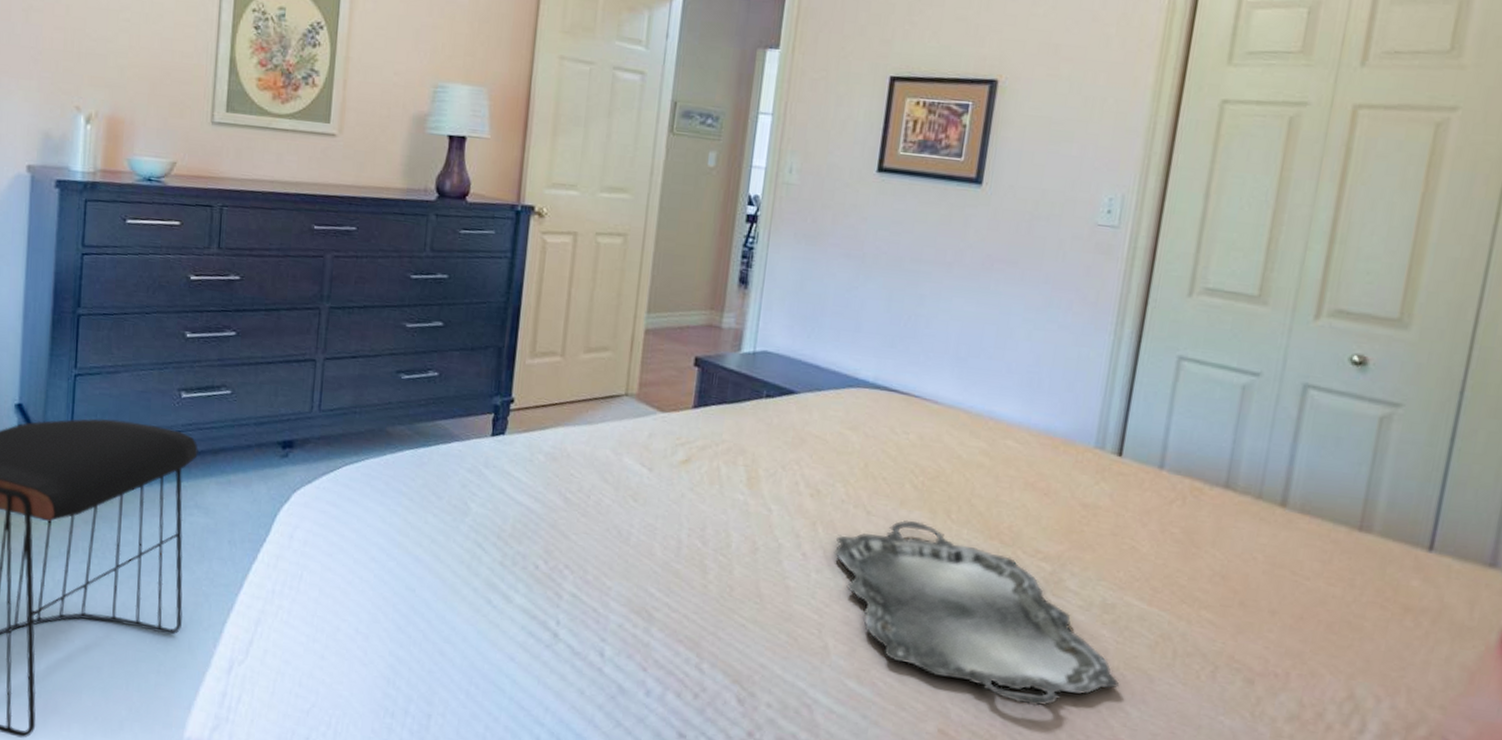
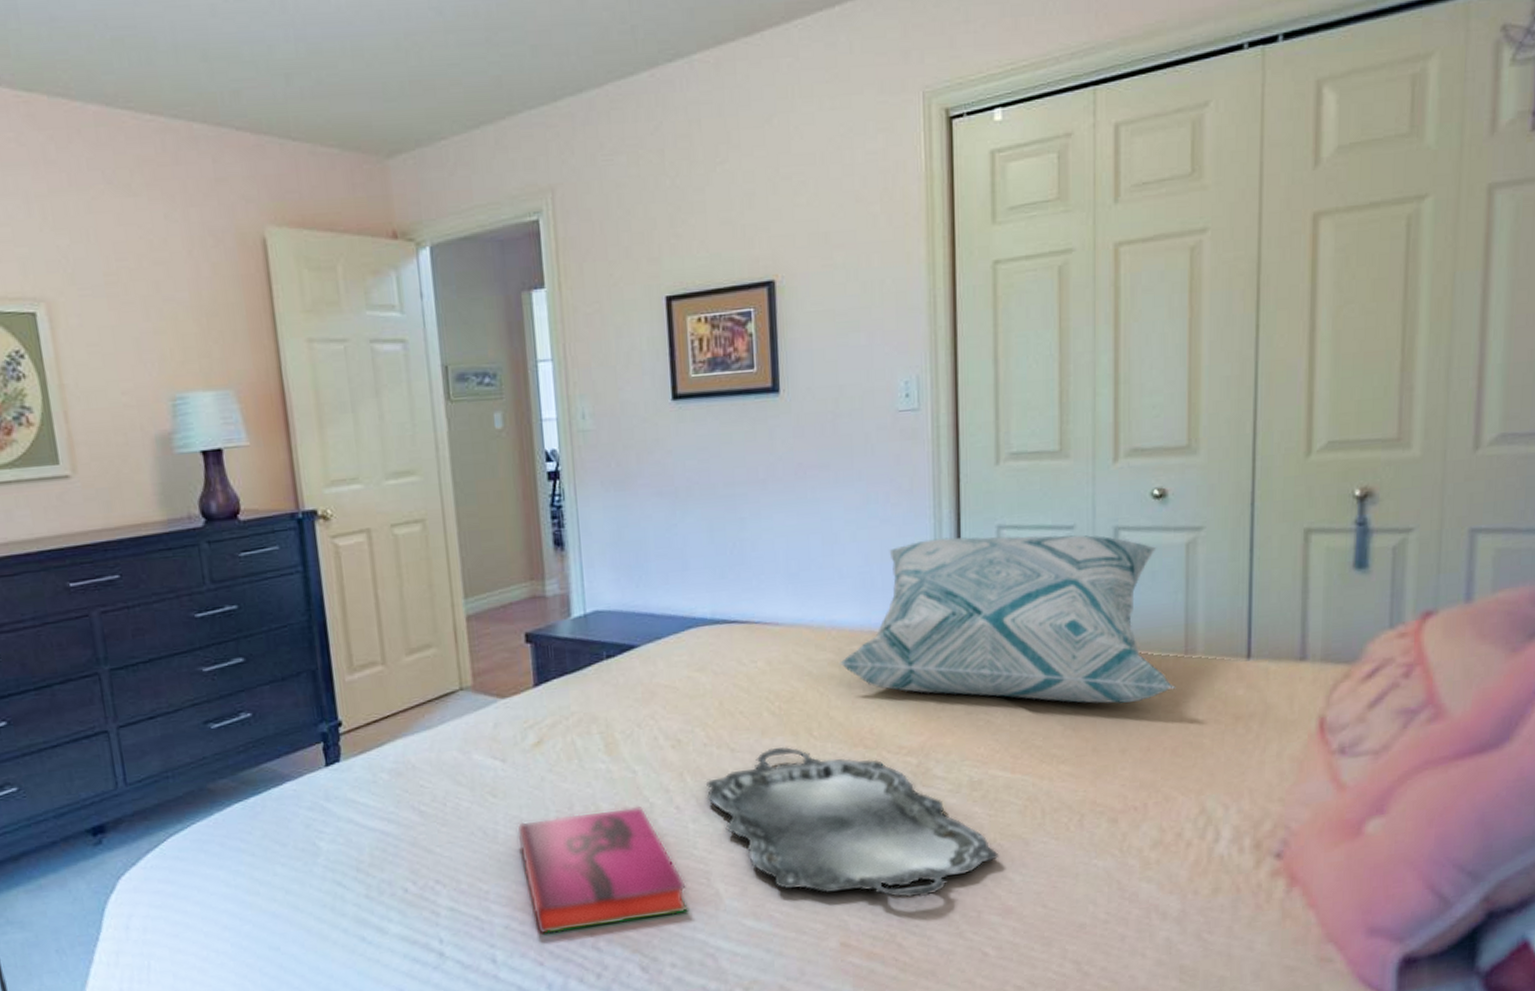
hardback book: none [646,530,799,658] -> present [516,805,689,936]
decorative pillow: none [990,354,1347,566] -> present [839,535,1176,704]

